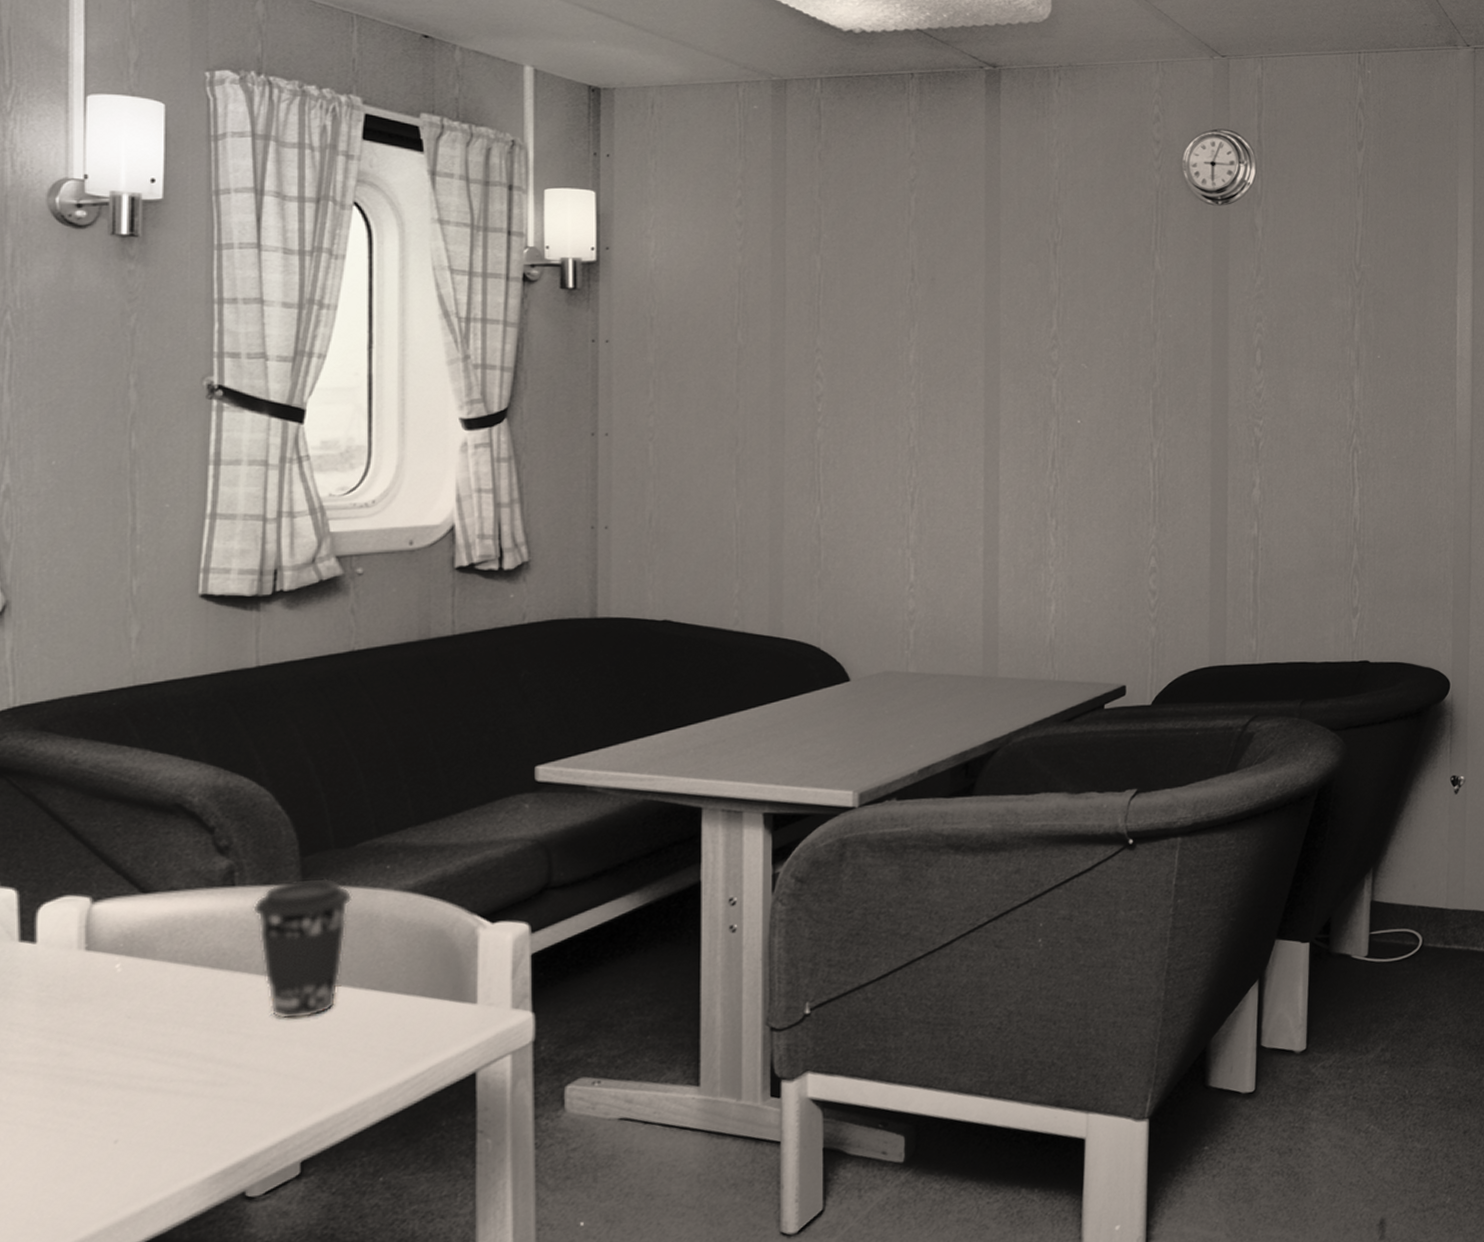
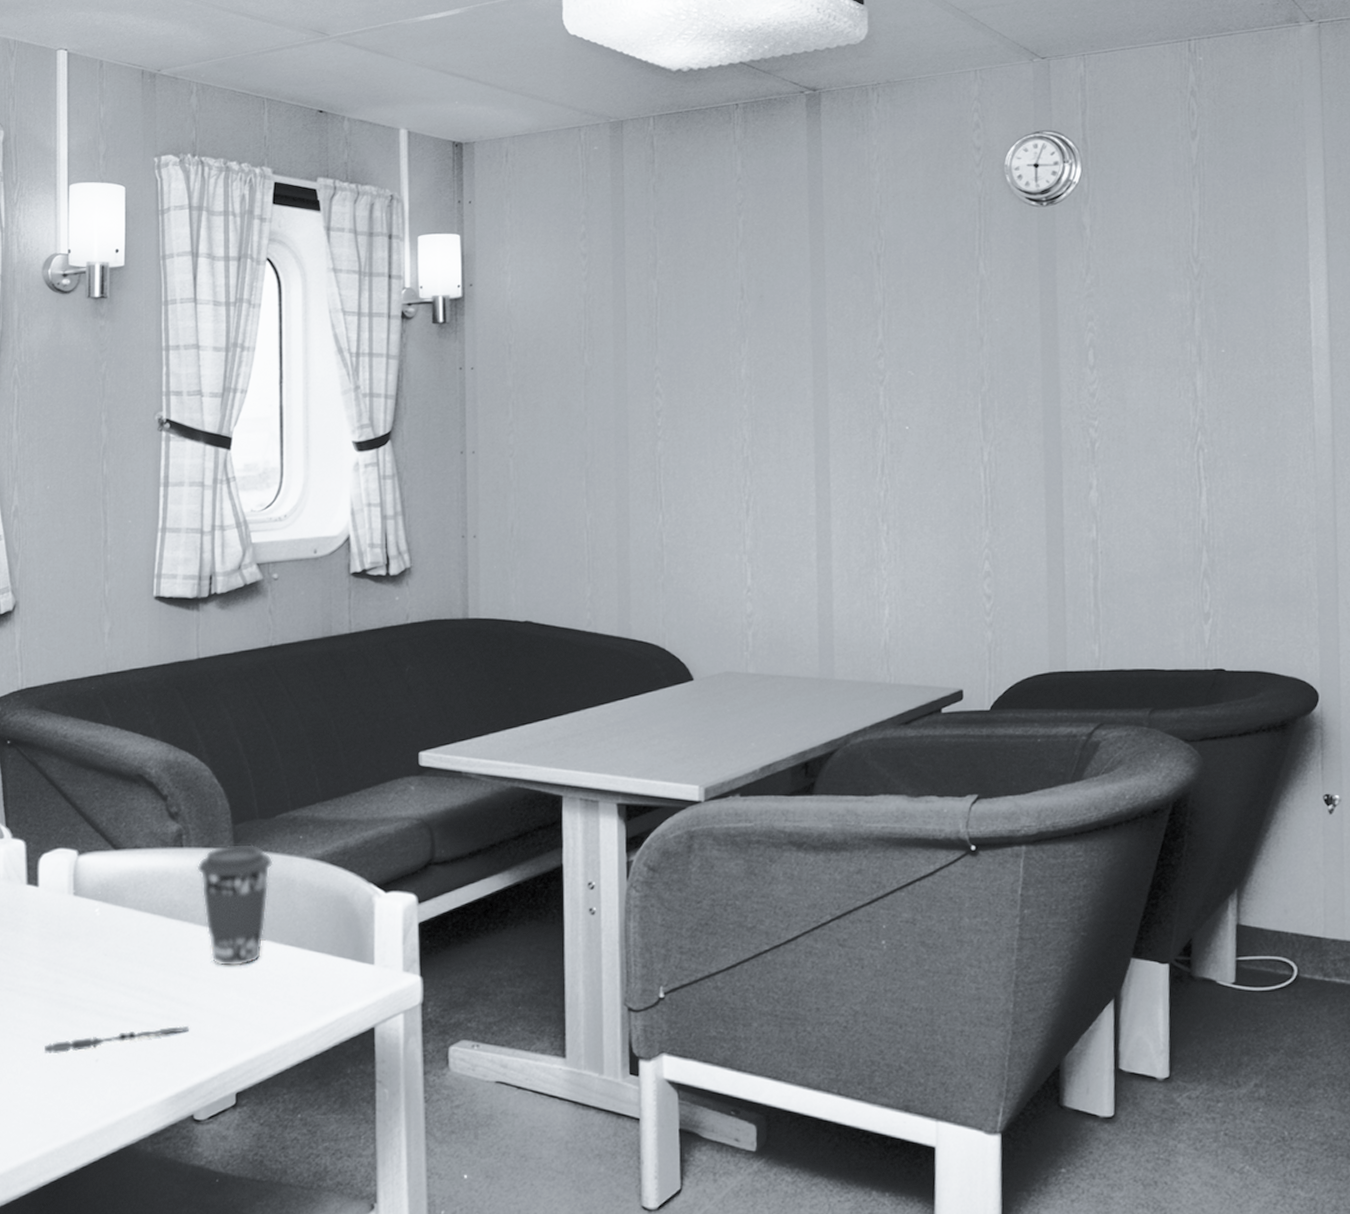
pen: none [42,1090,242,1140] -> present [43,1025,190,1053]

